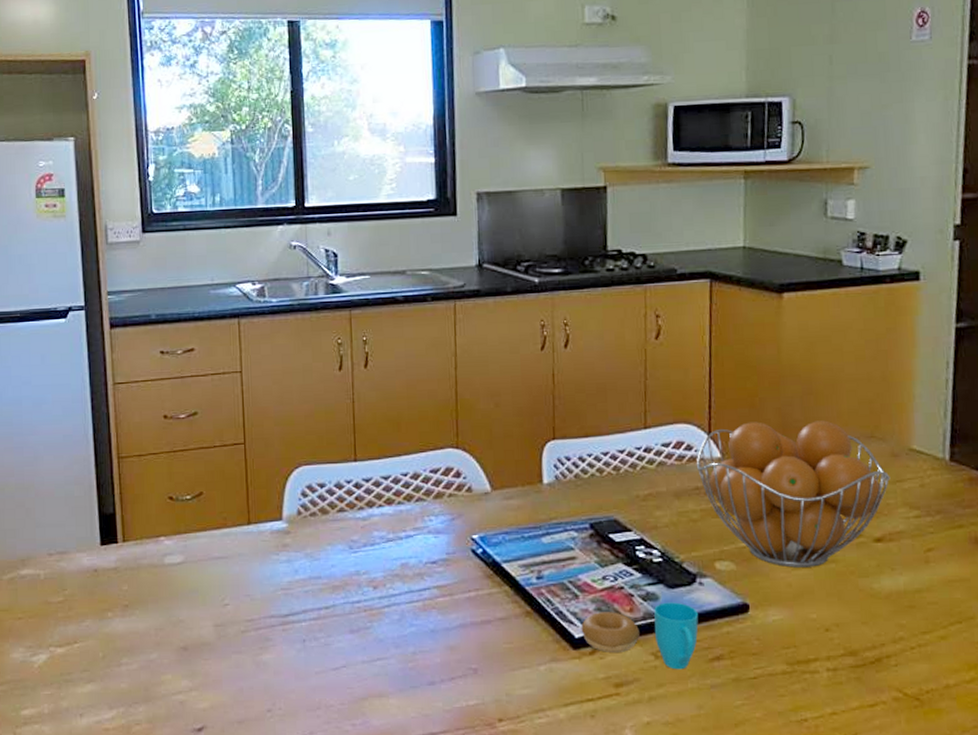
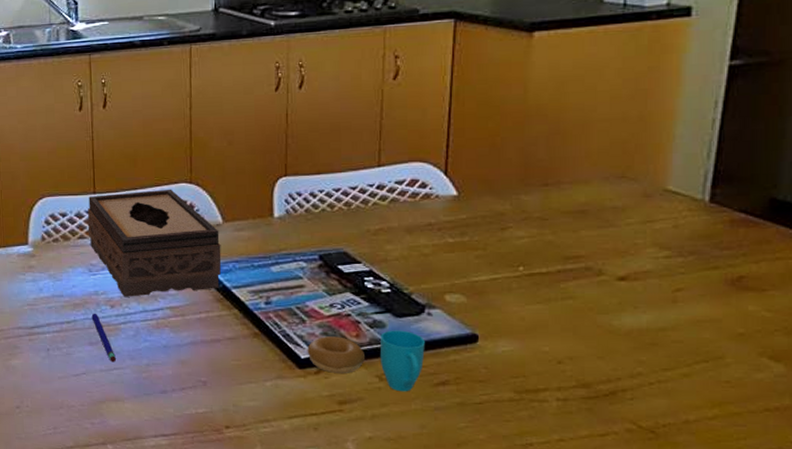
tissue box: none [348,455,491,576] -> present [88,189,222,297]
pen: none [352,596,379,652] -> present [91,313,116,363]
fruit basket: present [696,420,891,568] -> none [430,160,640,303]

